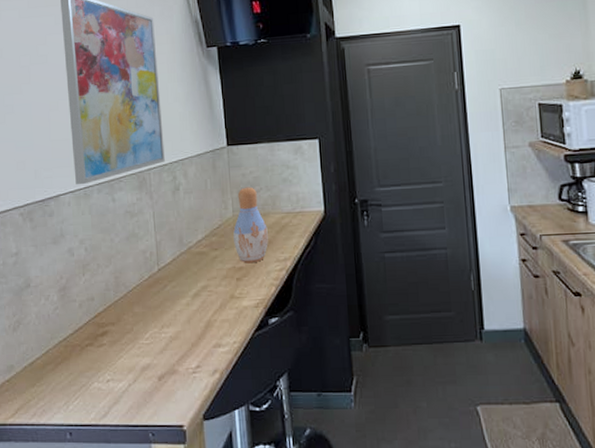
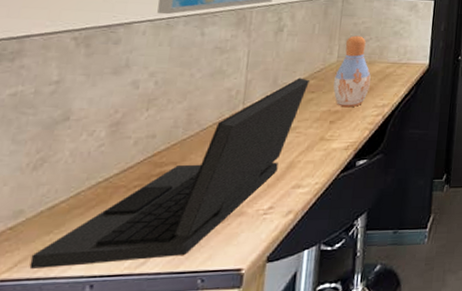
laptop: none [25,235,211,416] -> present [29,78,309,269]

